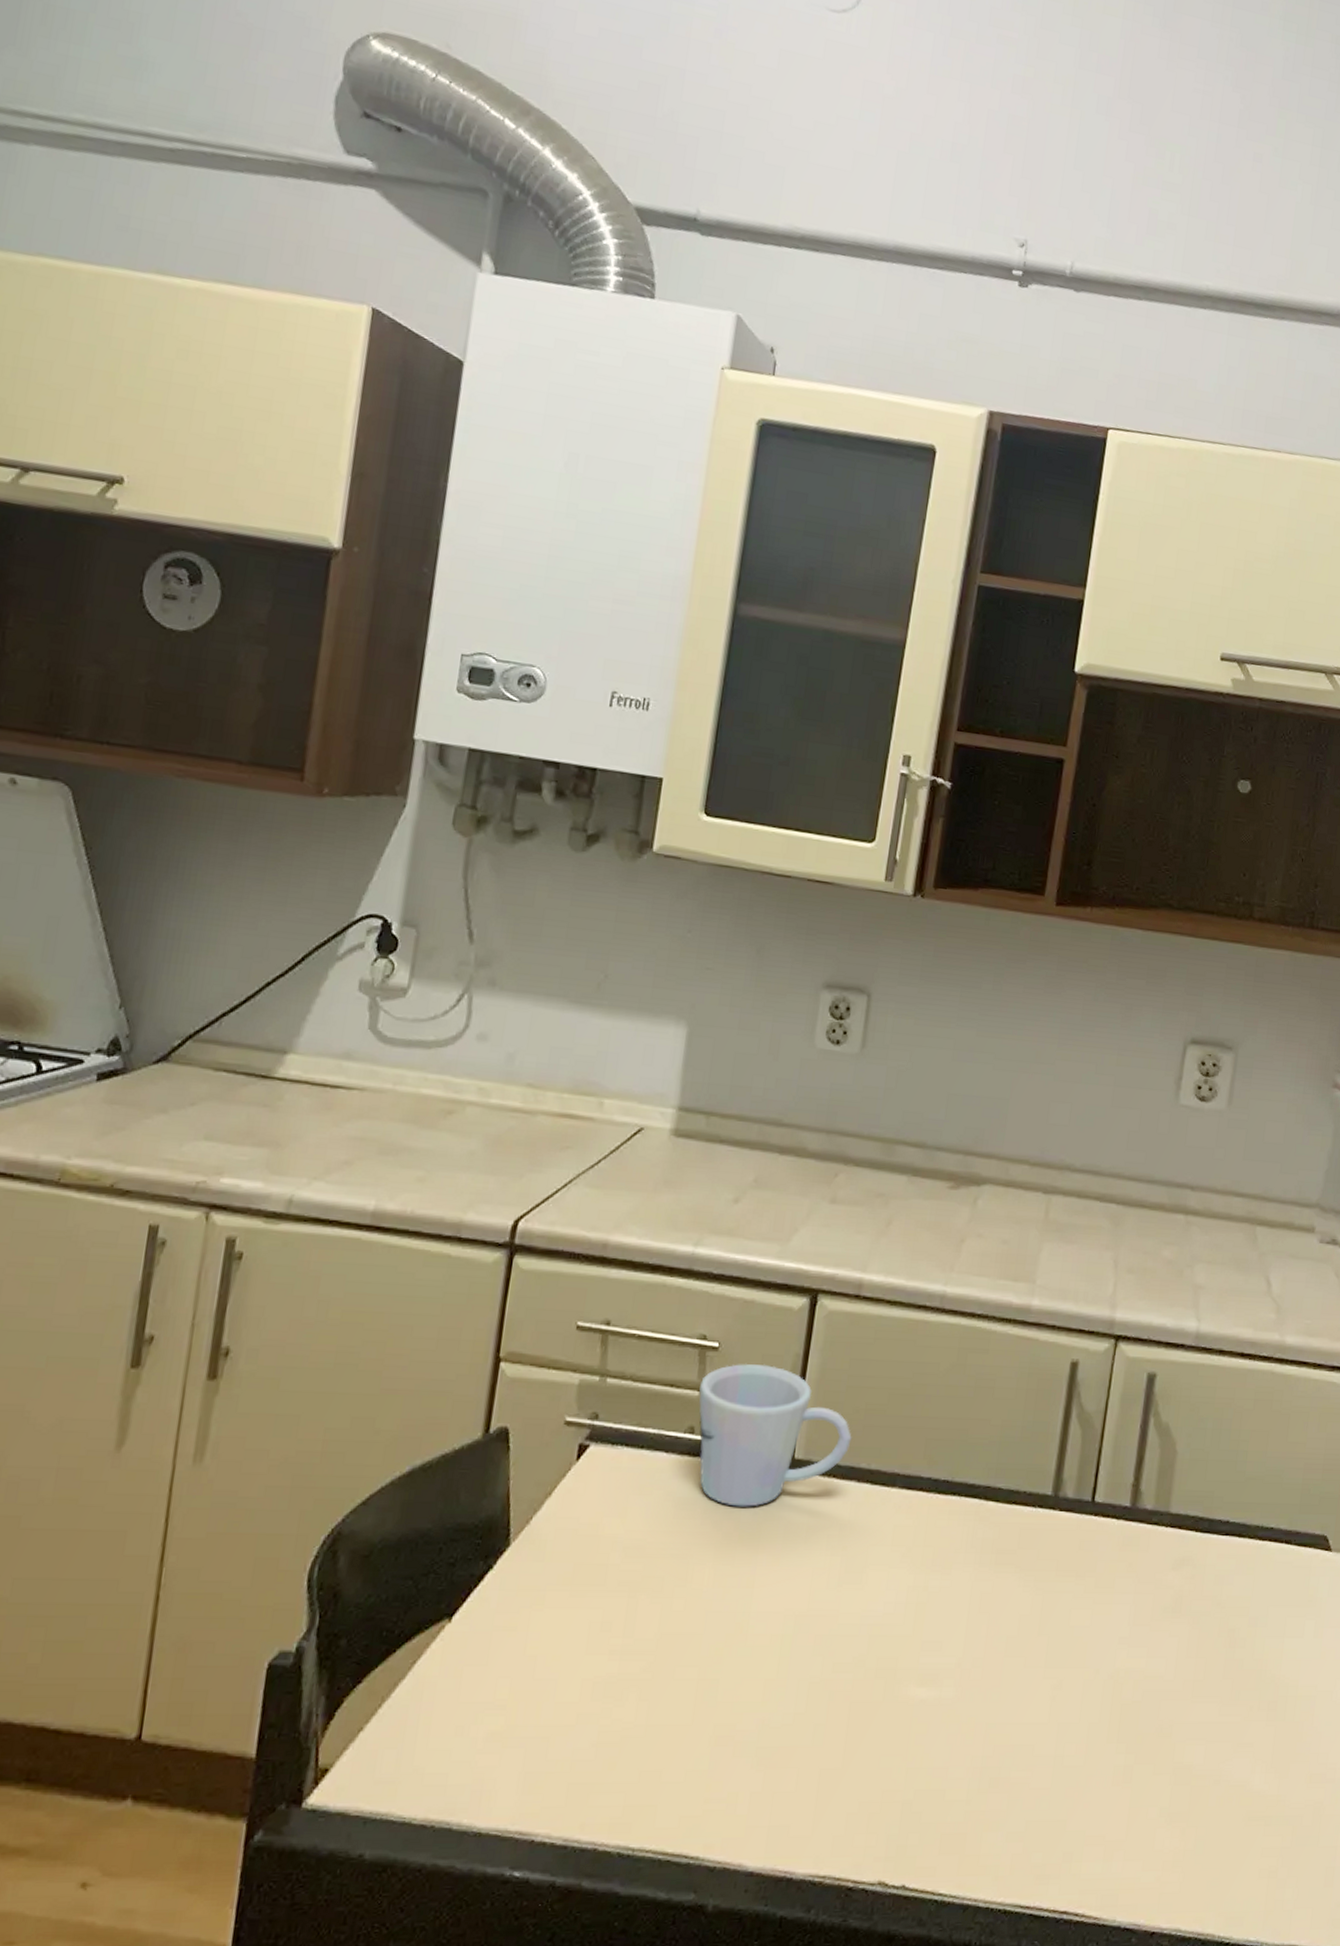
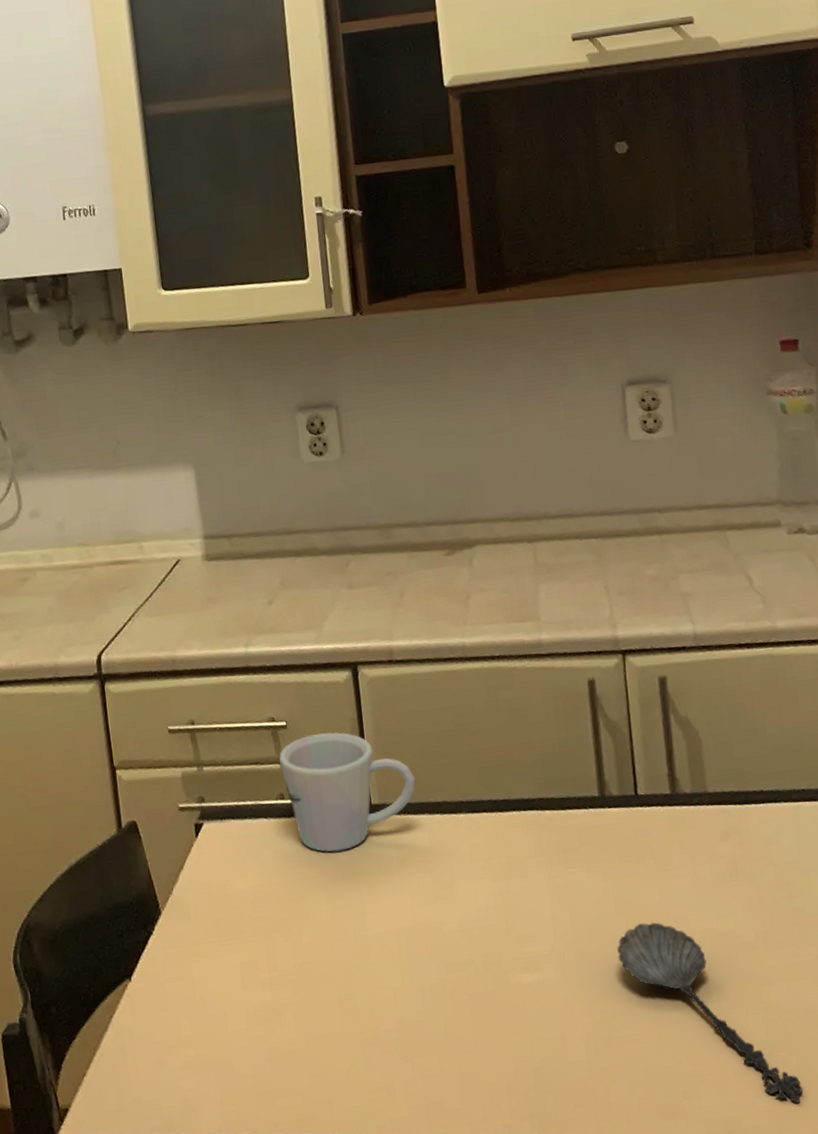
spoon: none [1029,1650,1195,1884] -> present [617,922,803,1103]

